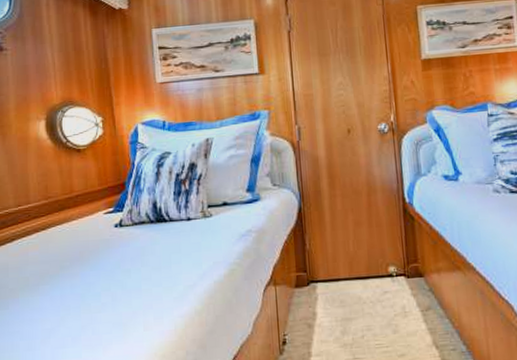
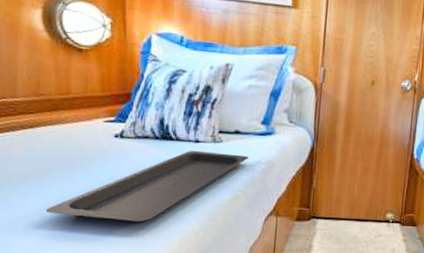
serving tray: none [60,226,239,312] -> present [45,150,249,223]

